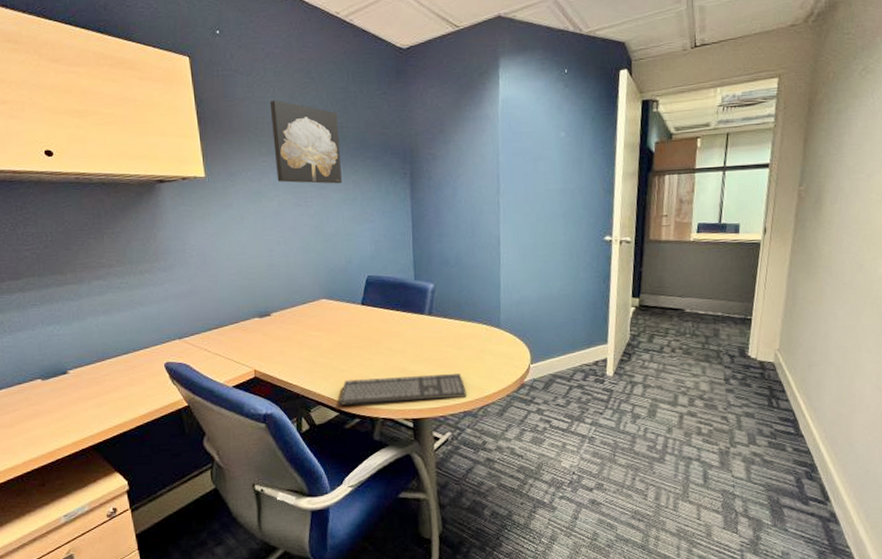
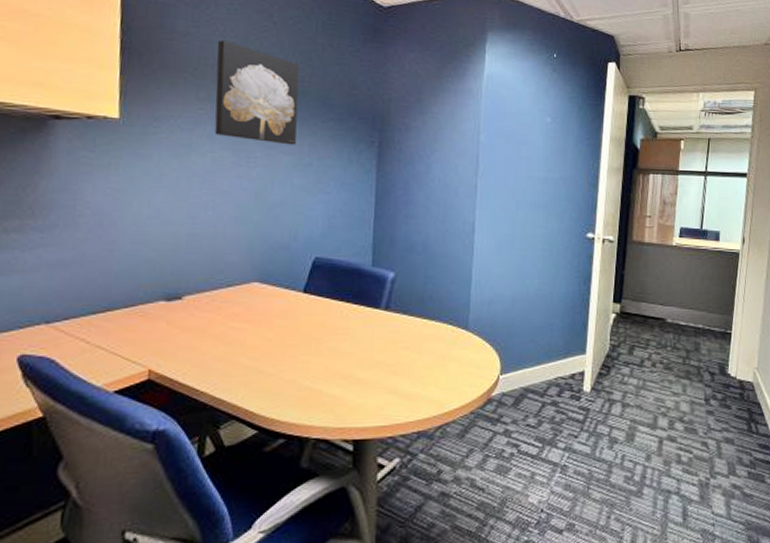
keyboard: present [338,374,467,405] -> none [259,384,423,421]

